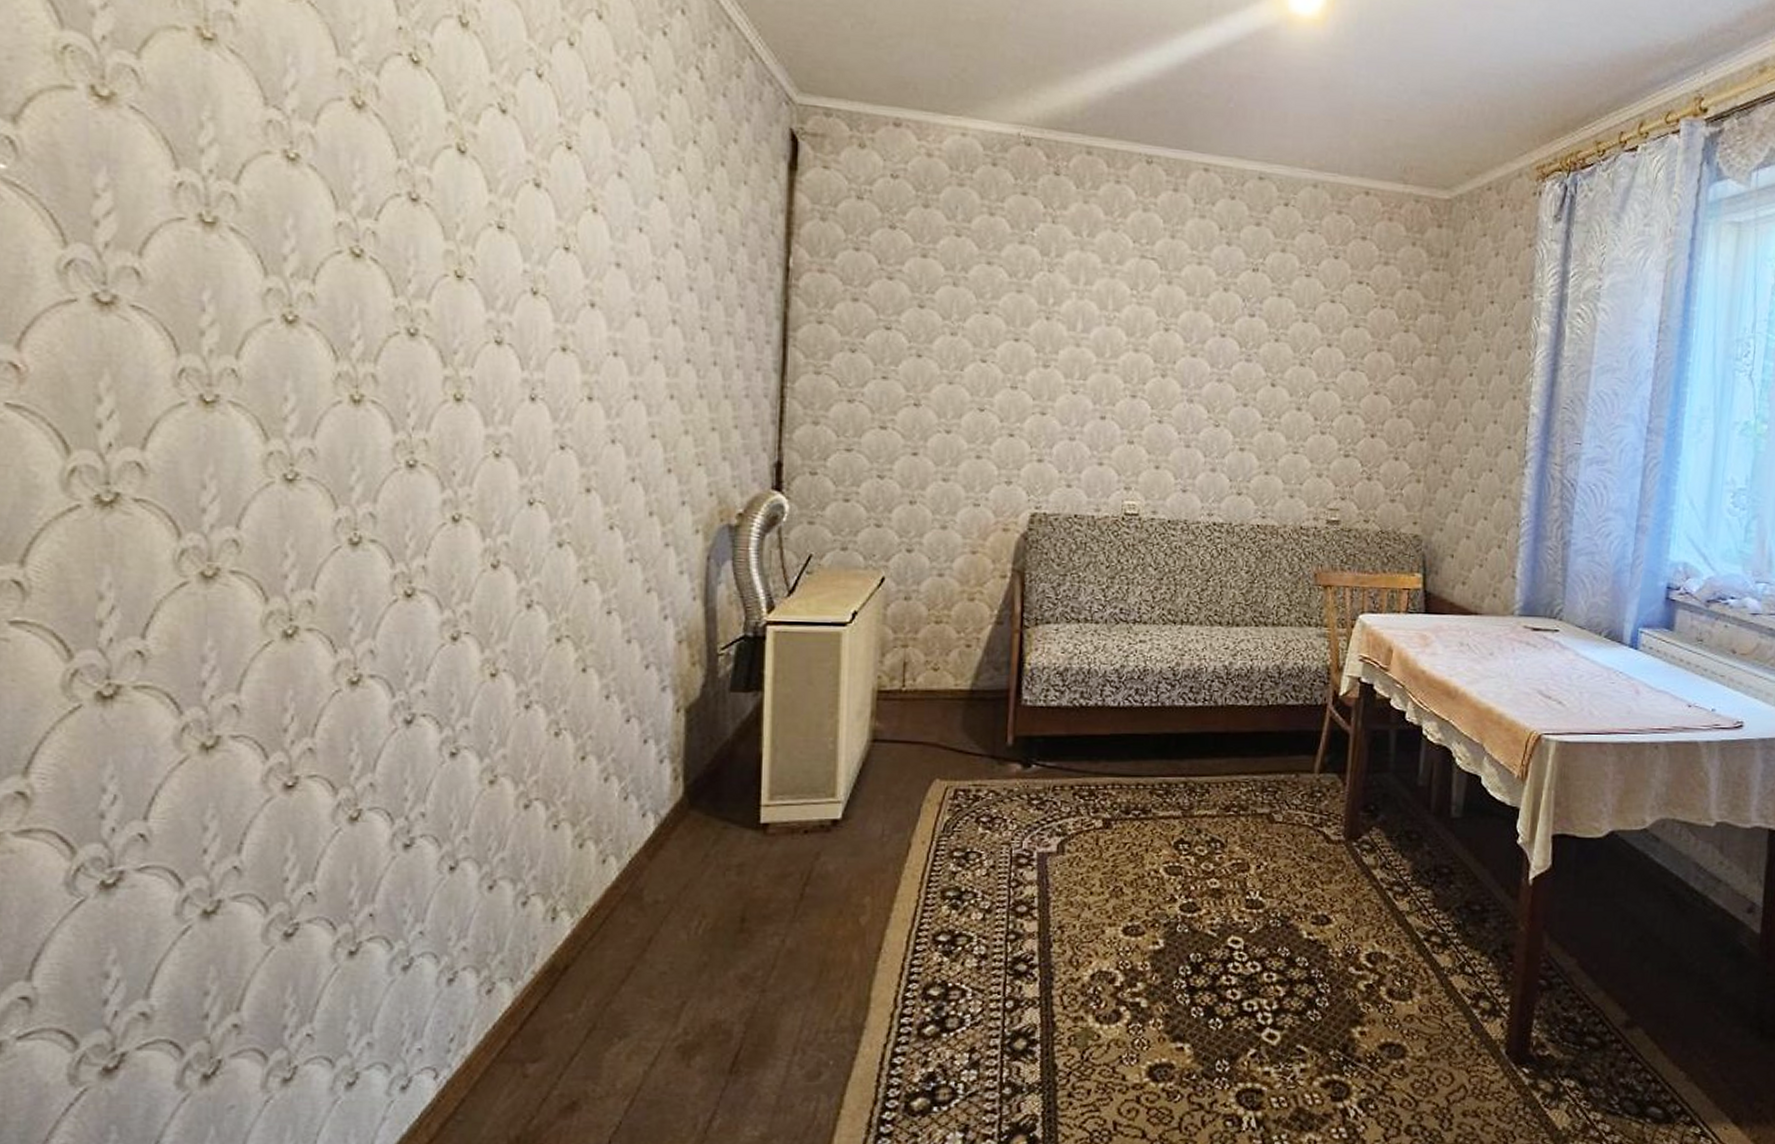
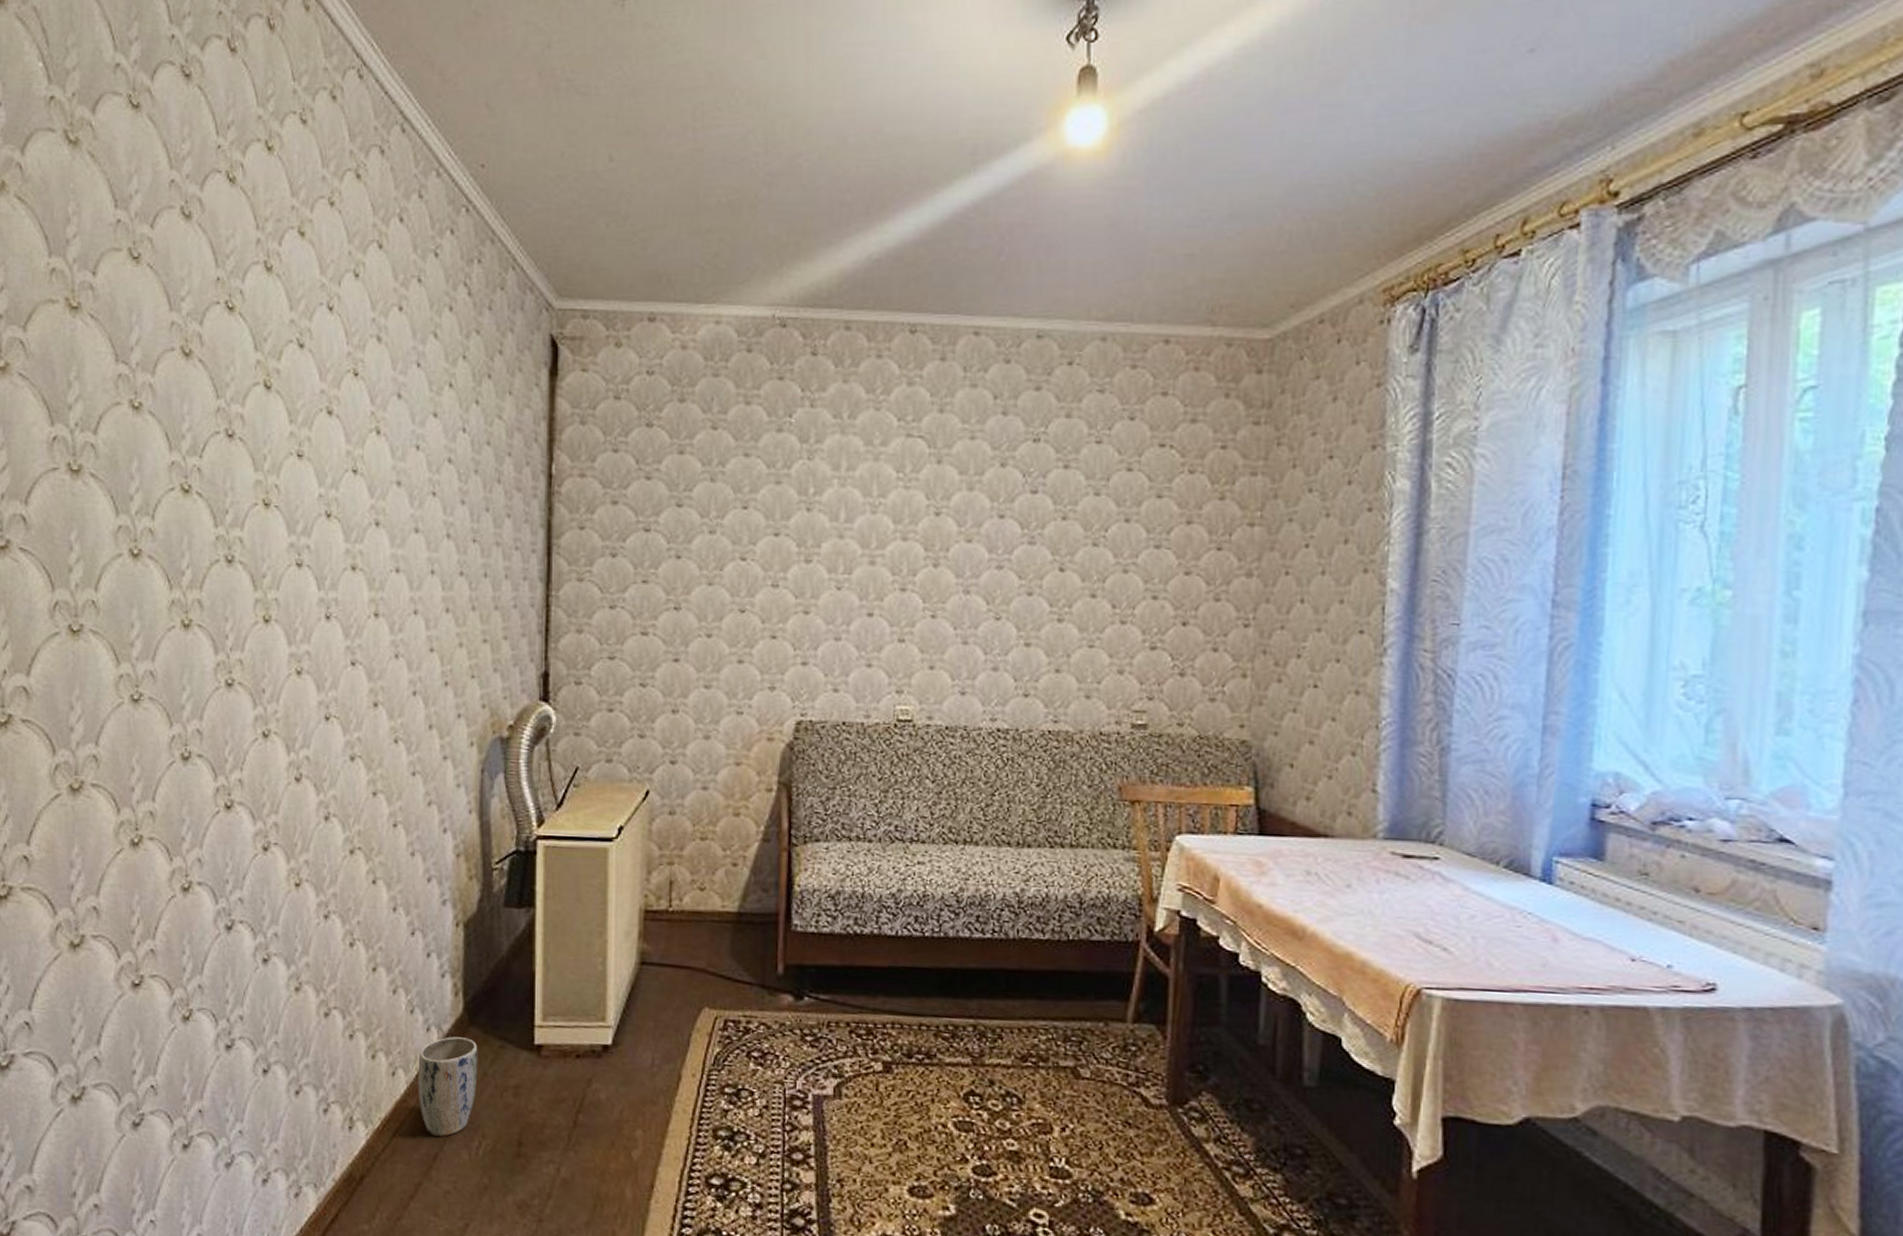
plant pot: none [631,821,699,919] -> present [418,1036,478,1137]

